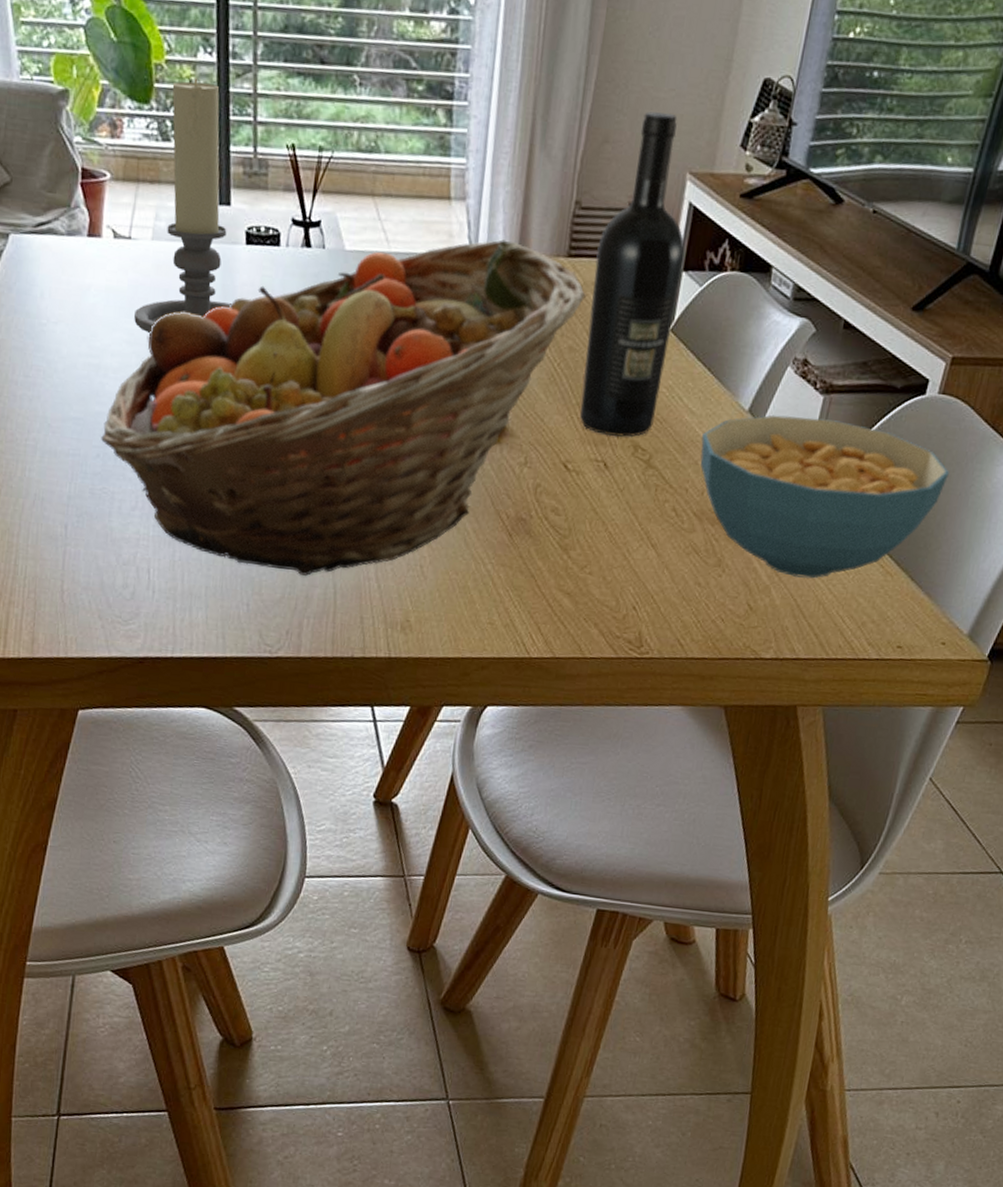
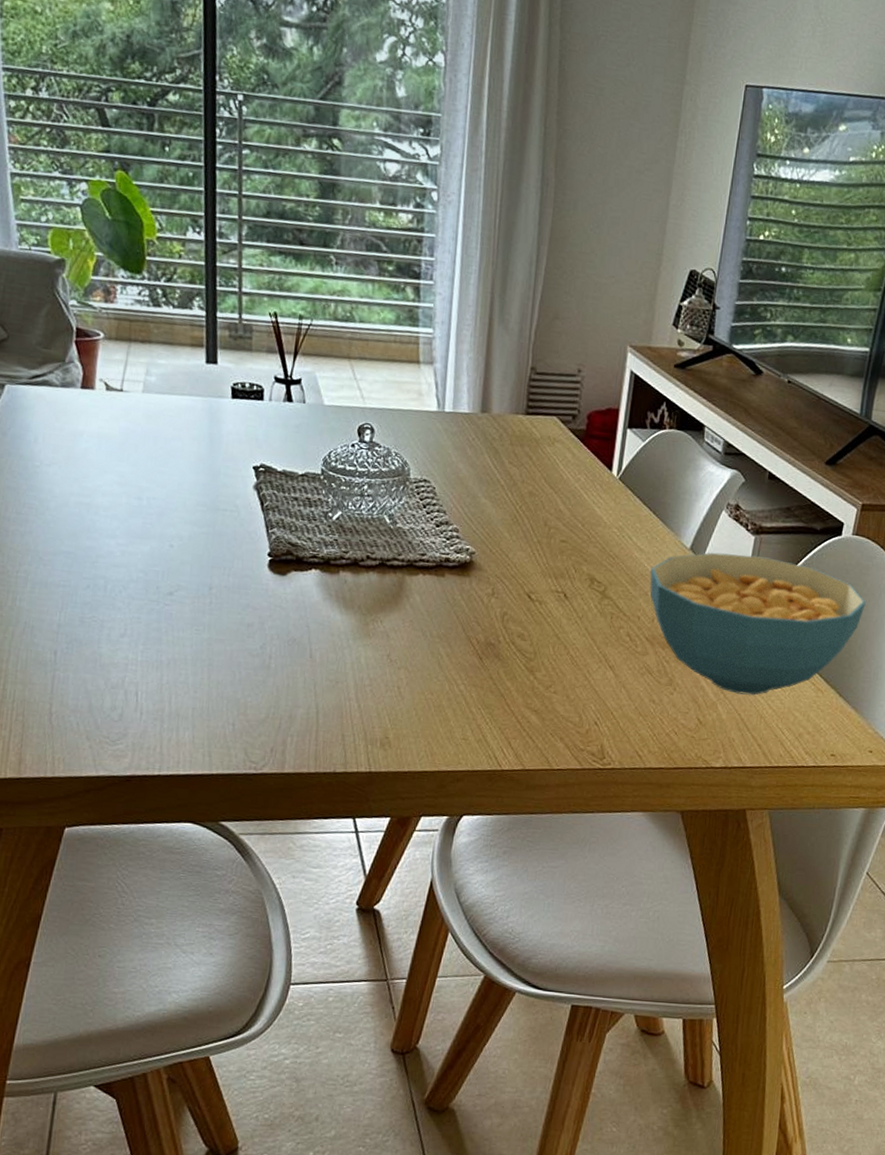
fruit basket: present [101,239,587,576] -> none [91,398,544,697]
candle holder: present [134,78,231,333] -> none [125,253,218,475]
wine bottle: present [580,111,685,437] -> none [541,294,629,571]

